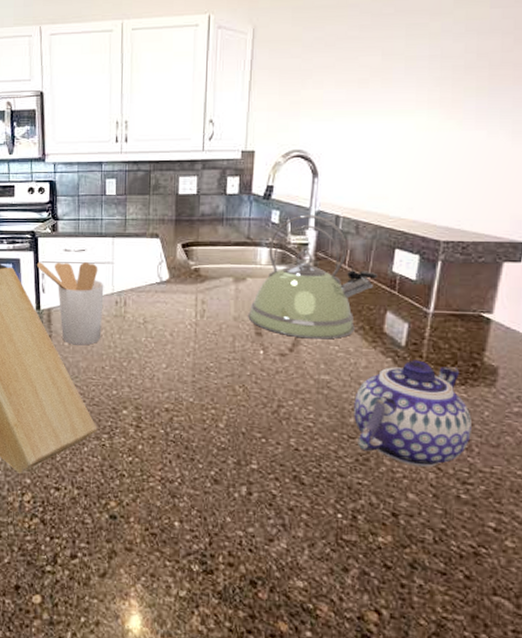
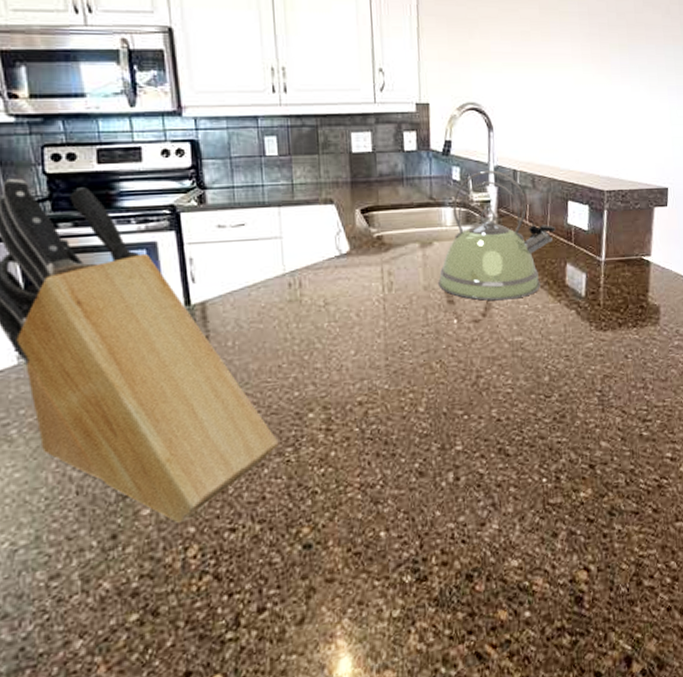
utensil holder: present [36,261,104,346] -> none [181,239,274,344]
teapot: present [354,360,472,467] -> none [547,308,645,414]

